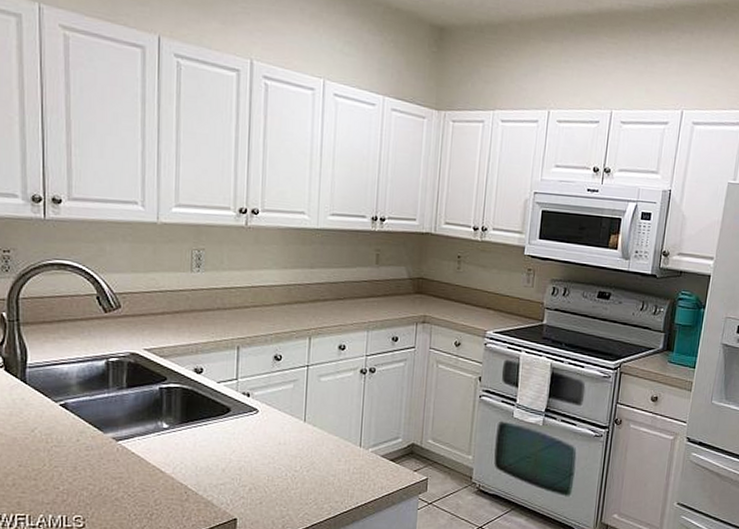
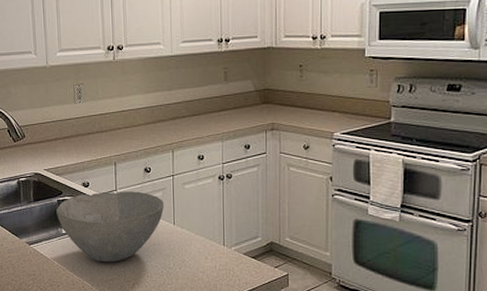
bowl: none [157,380,295,464] -> present [56,191,165,263]

